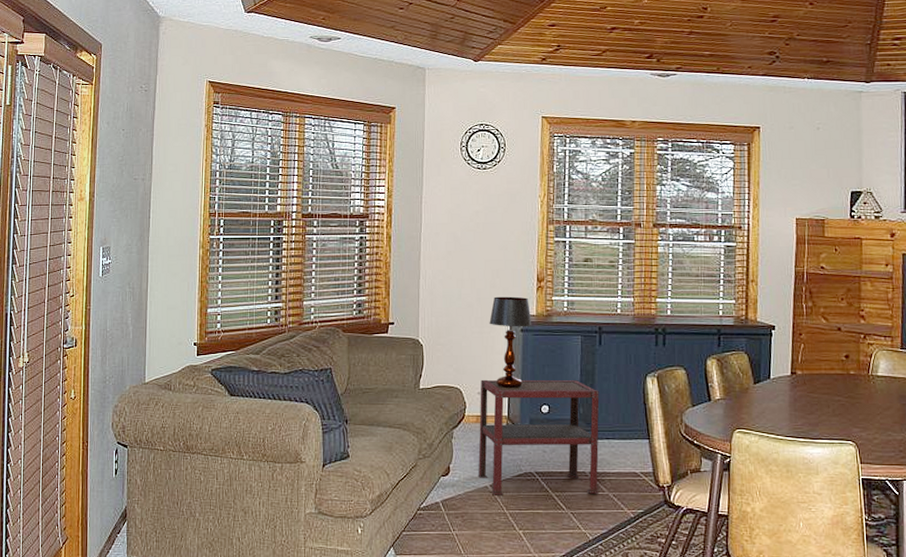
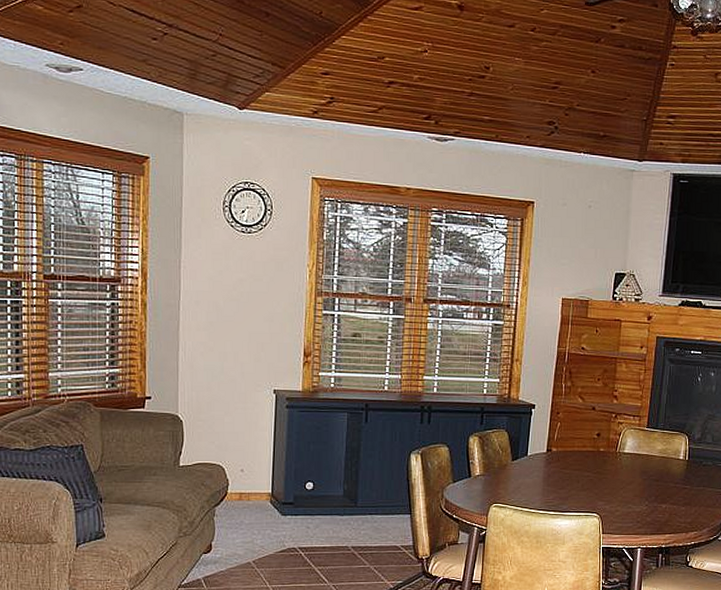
side table: present [477,379,600,496] -> none [240,456,364,571]
table lamp: present [489,296,532,388] -> none [253,371,298,465]

